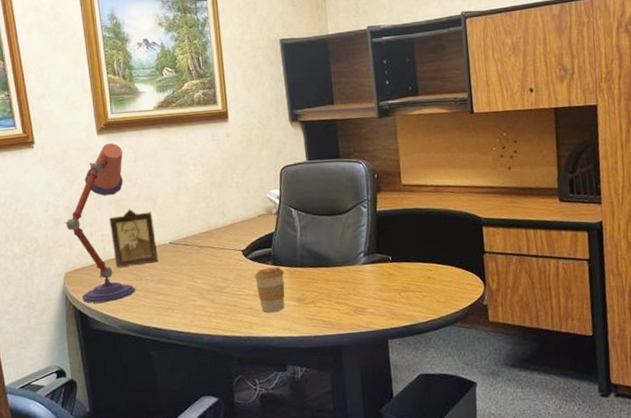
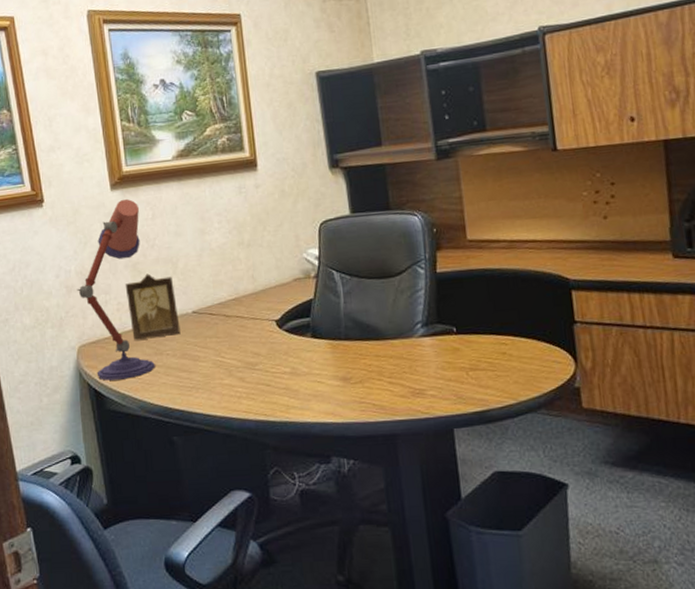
coffee cup: present [254,267,285,312] -> none [290,340,328,393]

